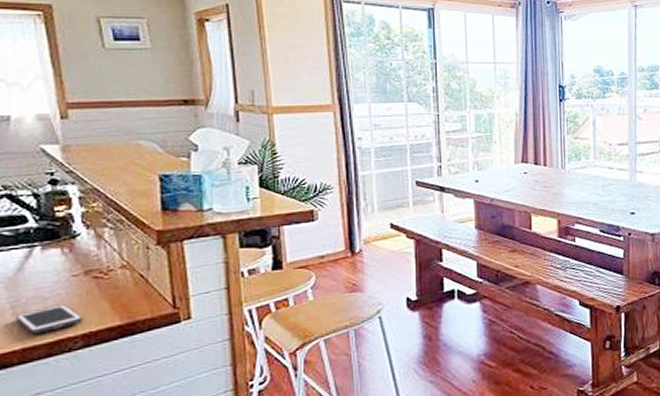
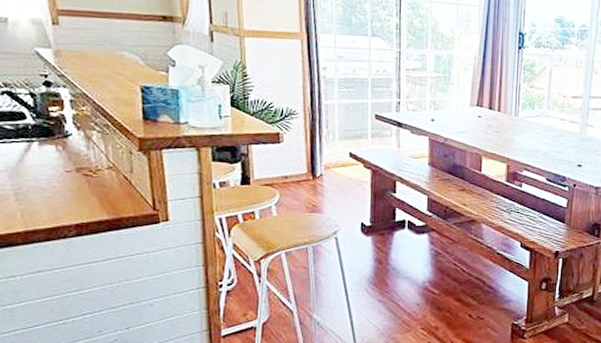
cell phone: present [16,304,83,334] -> none [19,196,76,220]

